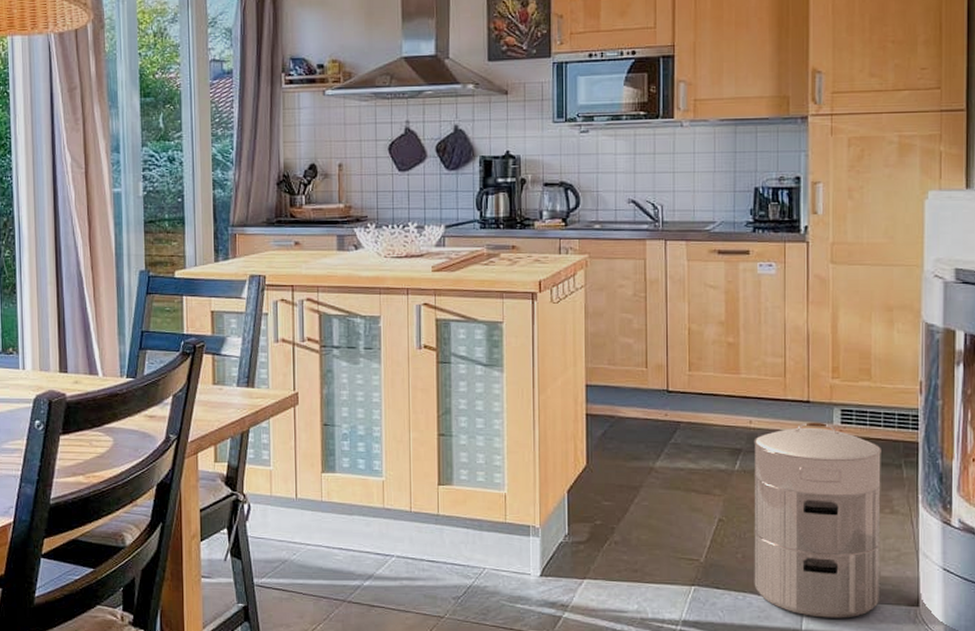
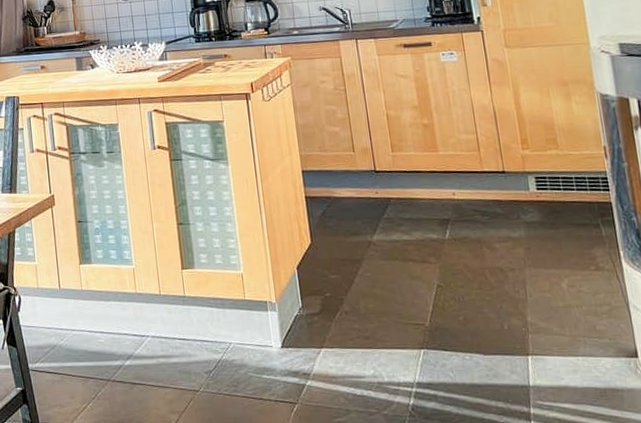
waste bin: present [754,422,881,618] -> none [459,189,599,373]

